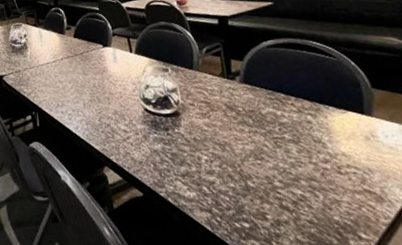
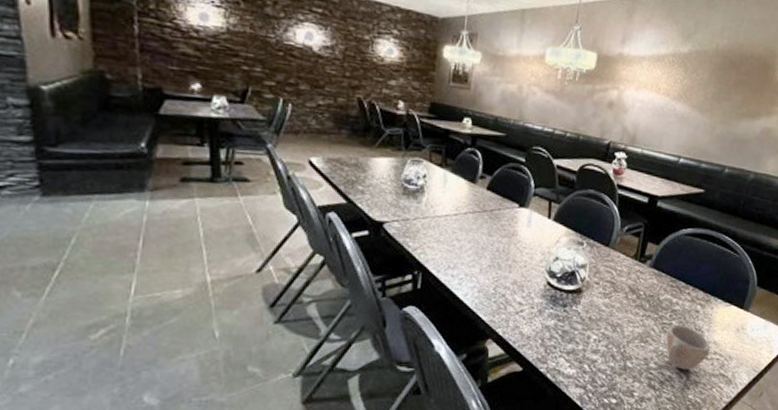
cup: none [282,137,341,187] -> present [666,324,711,370]

